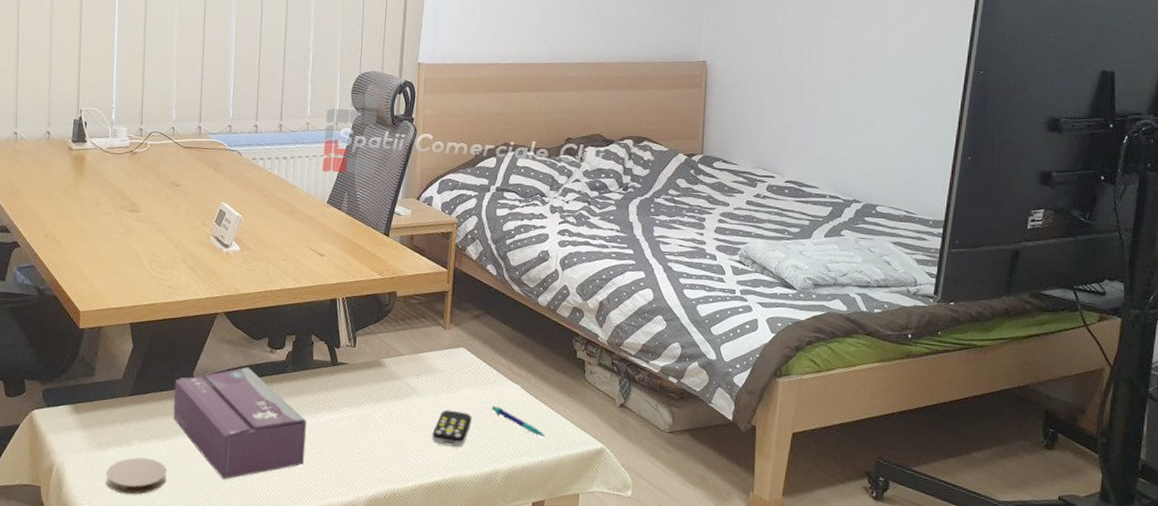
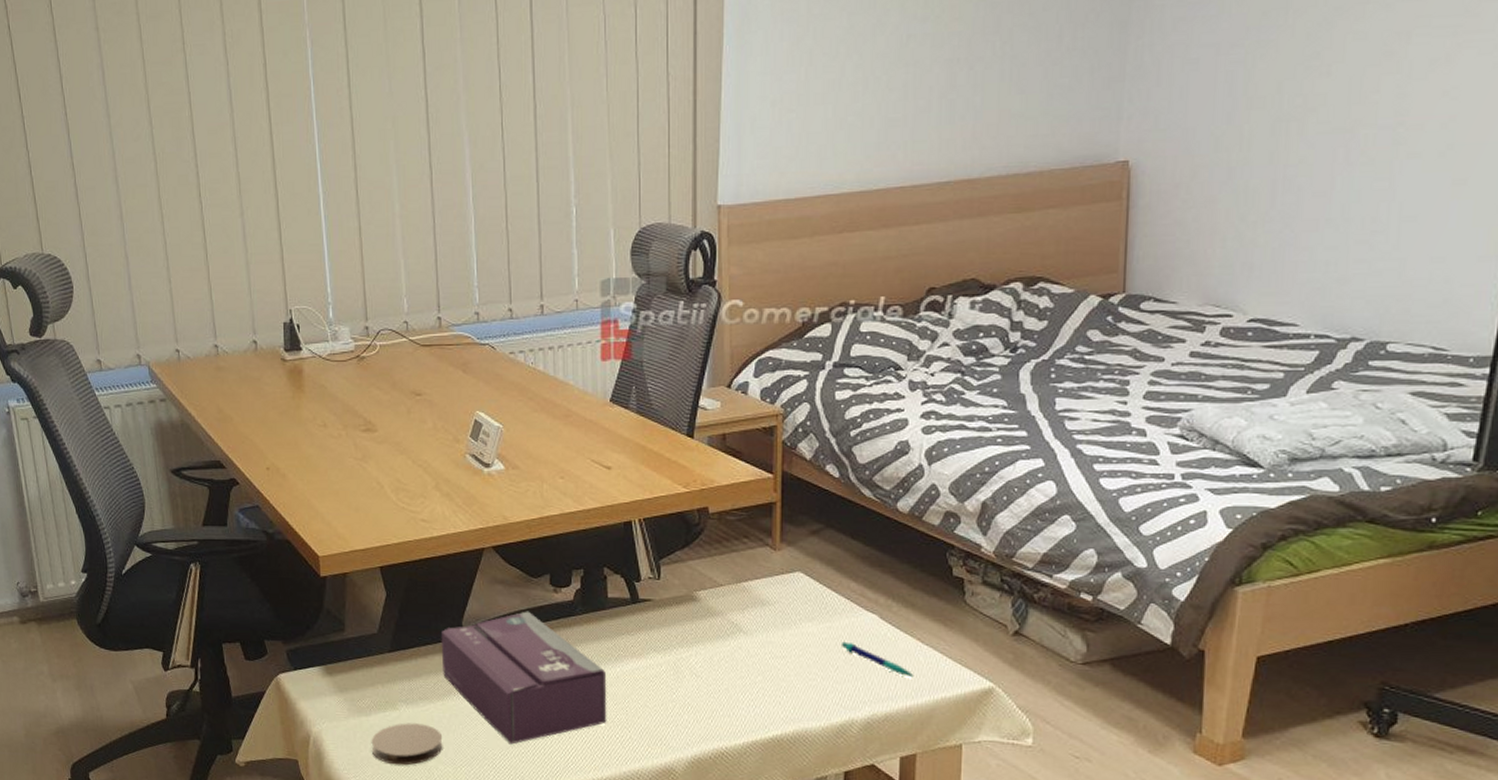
remote control: present [432,409,472,447] -> none [766,649,817,694]

